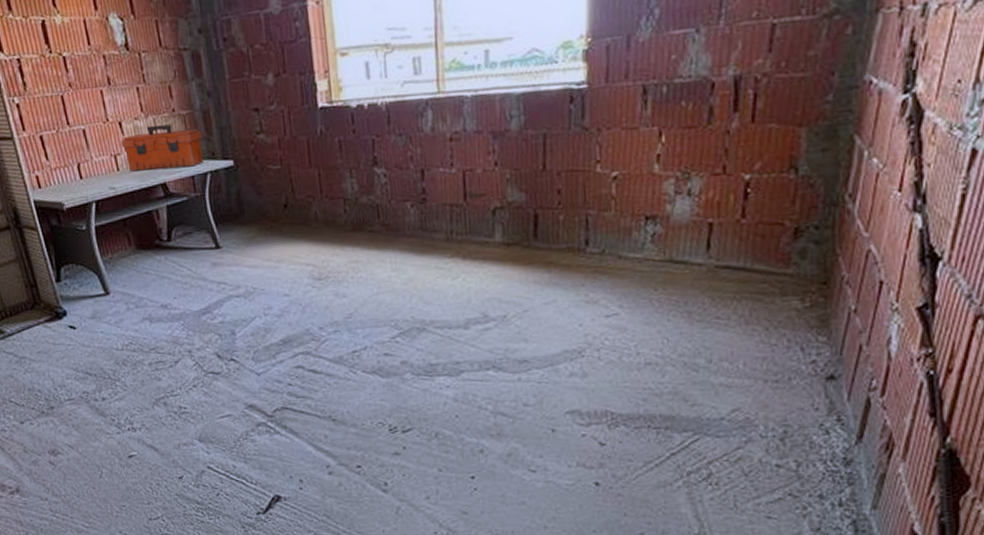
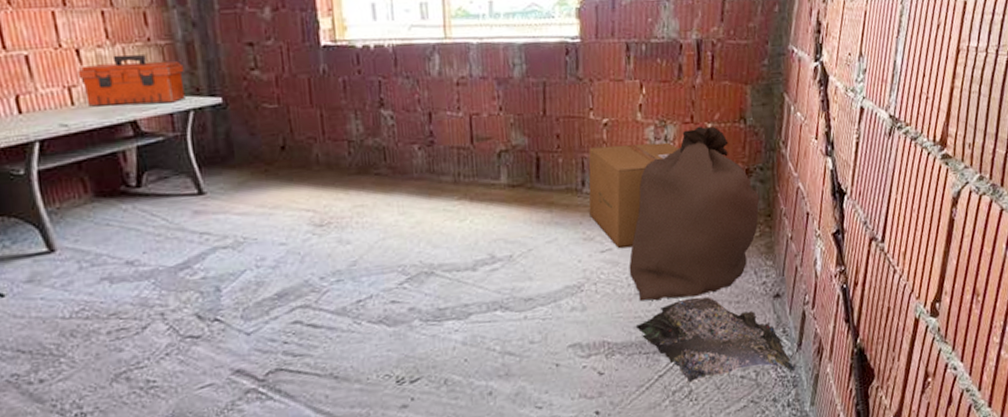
box: none [592,196,706,314] -> present [588,142,679,249]
trash bag: none [638,177,813,373] -> present [629,126,760,302]
debris pile: none [646,372,852,466] -> present [636,297,795,382]

